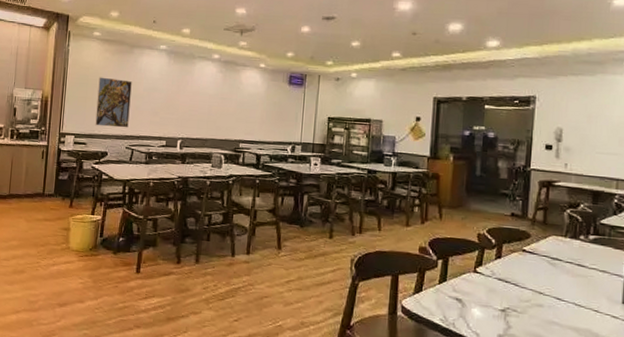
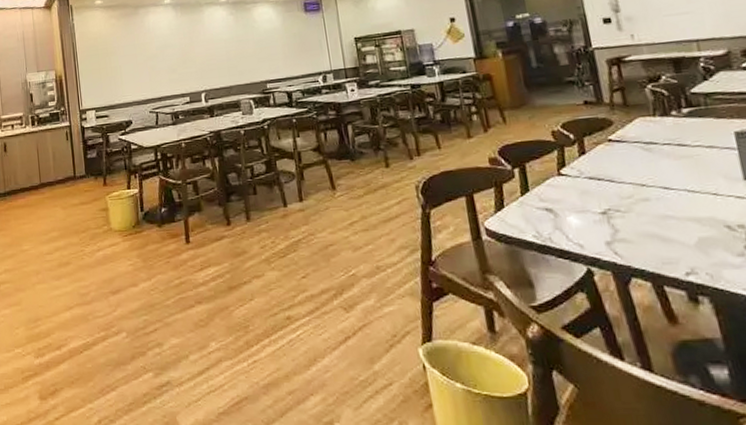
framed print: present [95,77,132,128] -> none [109,42,148,96]

